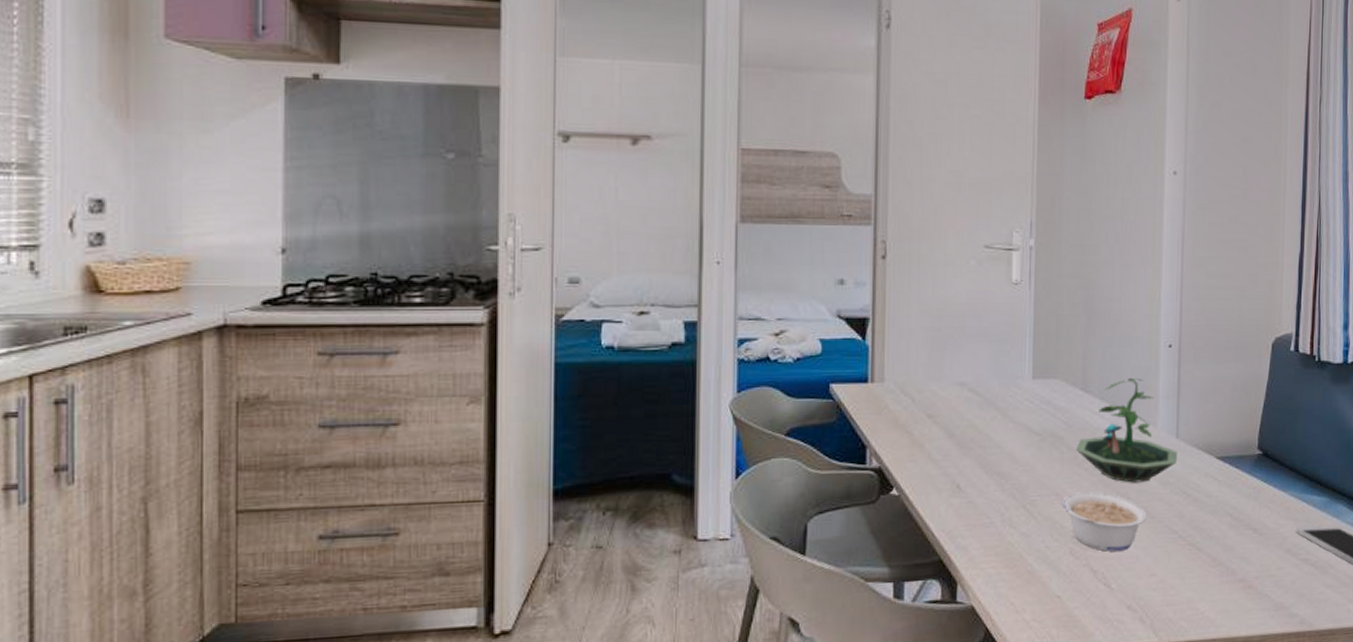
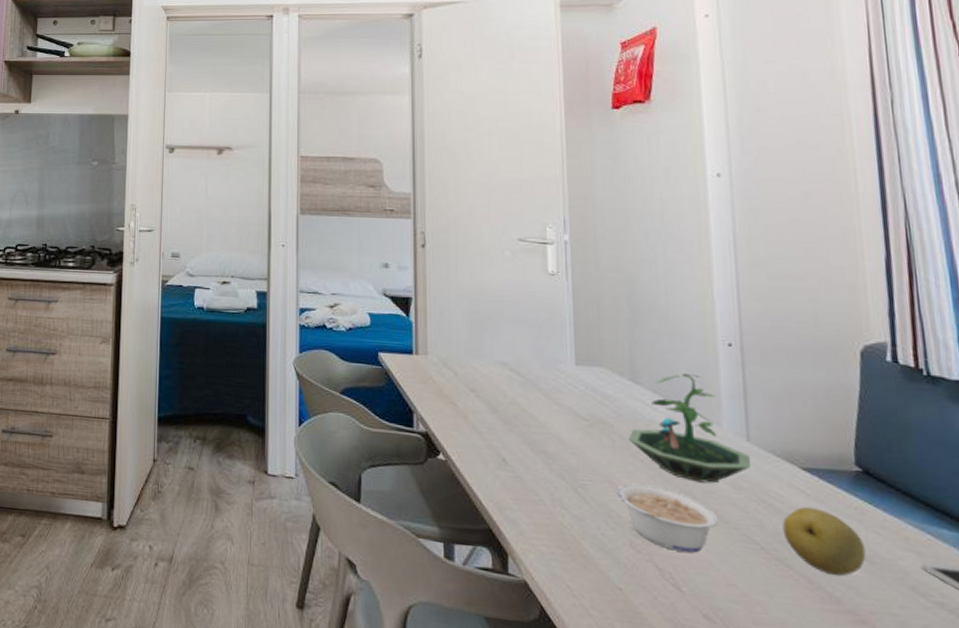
fruit: none [1197,493,1258,551] -> present [782,507,866,577]

